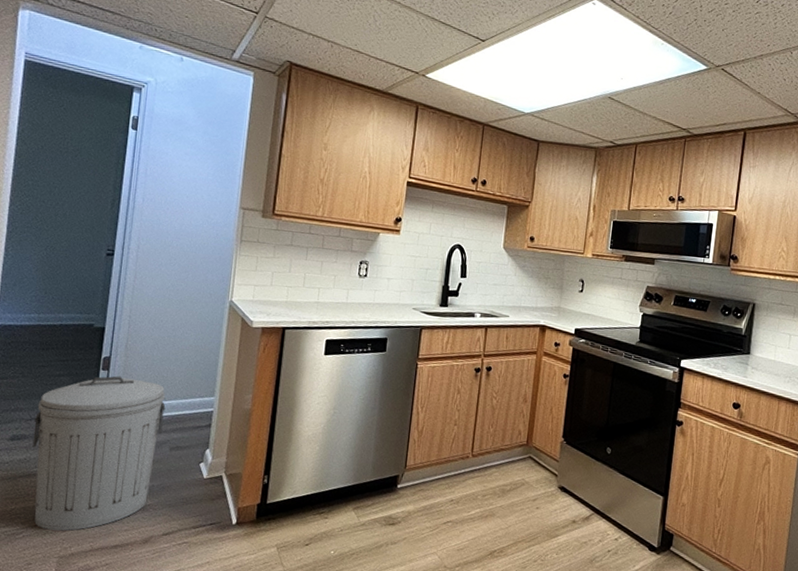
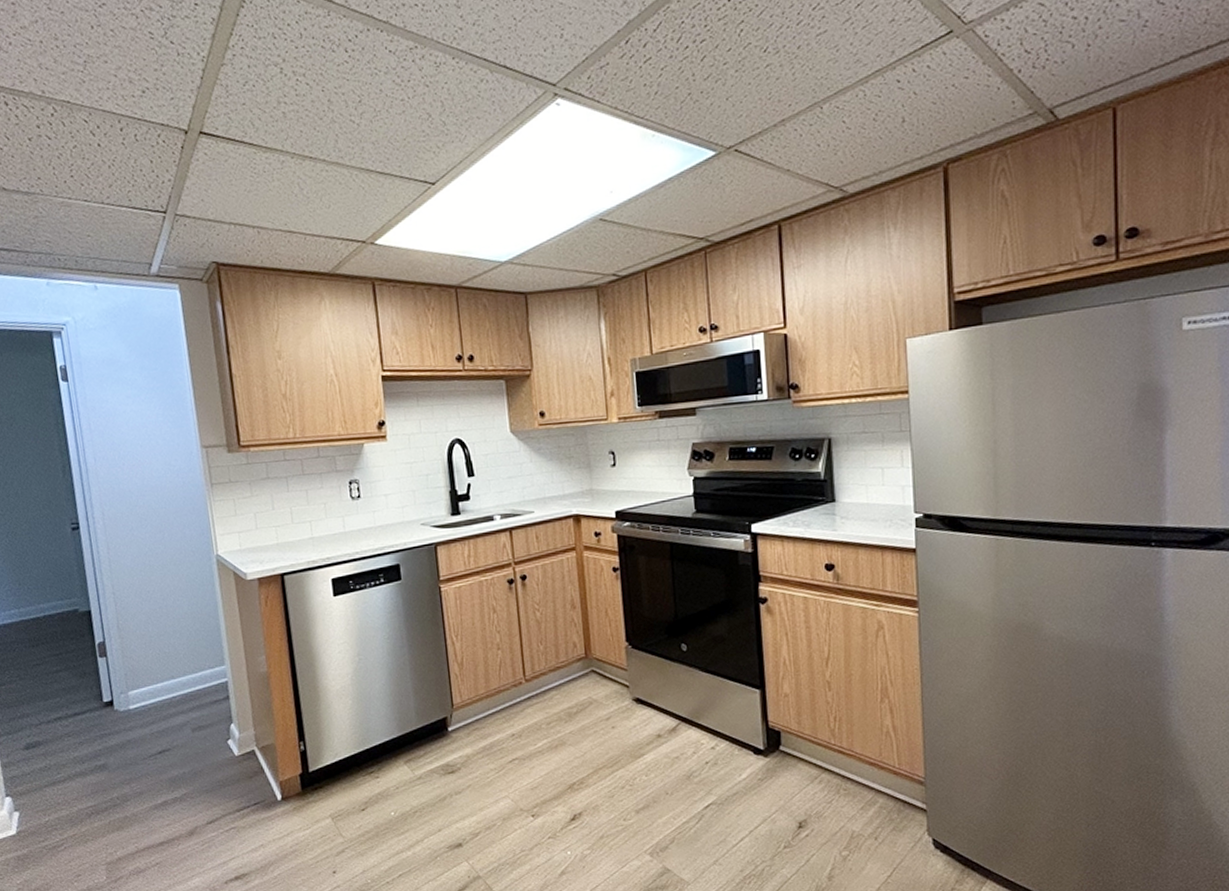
trash can: present [32,376,166,531] -> none [43,660,182,837]

